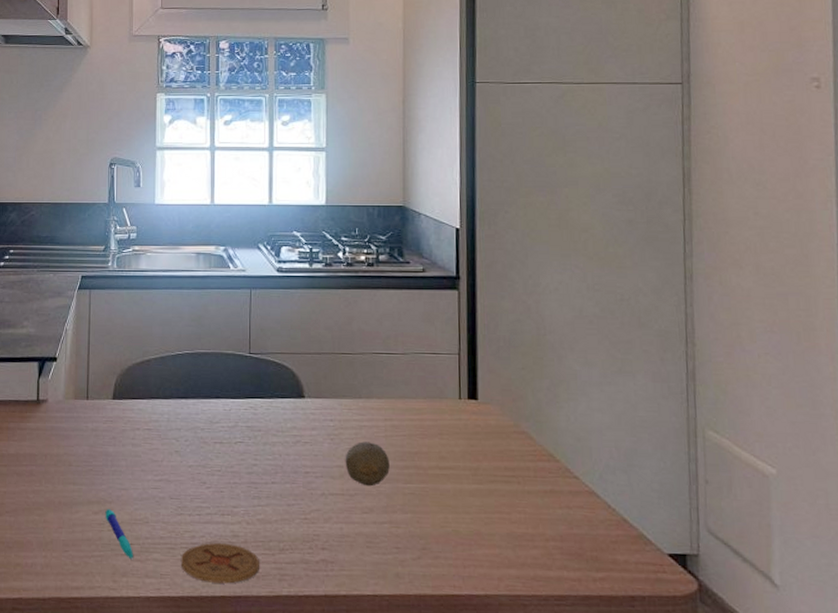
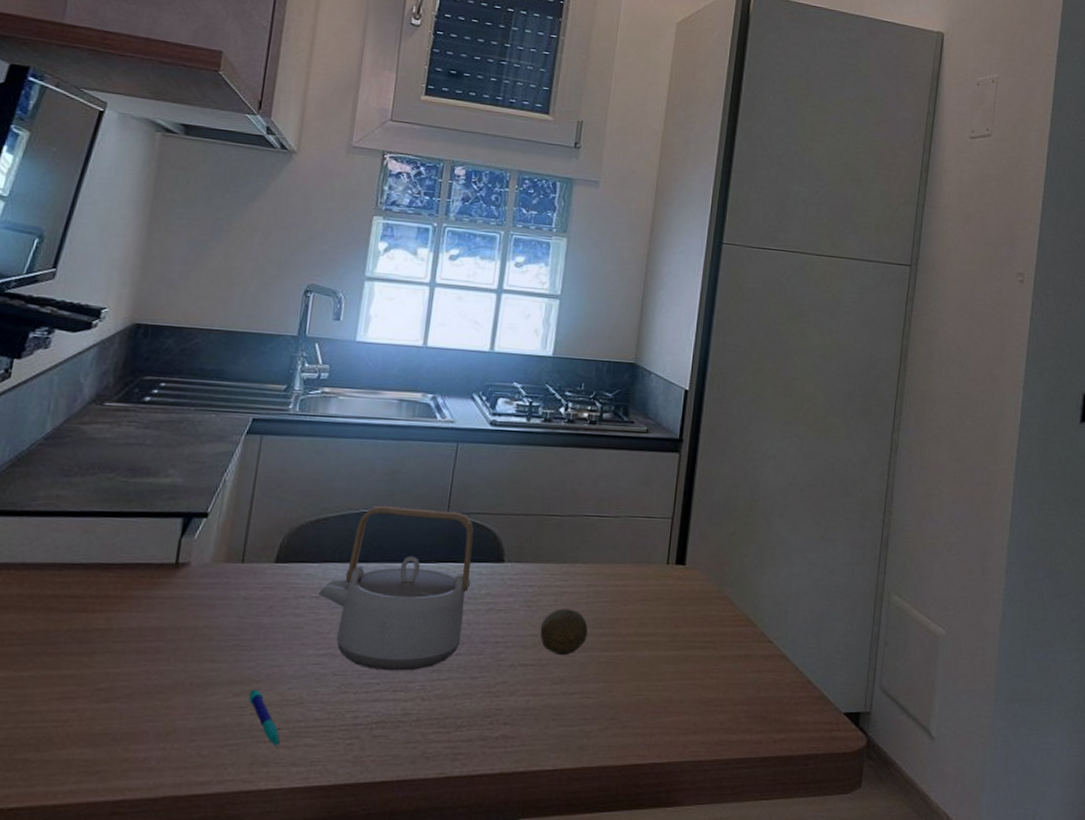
teapot: none [150,347,277,497] -> present [318,505,474,671]
coaster: present [180,543,259,584] -> none [336,723,431,767]

